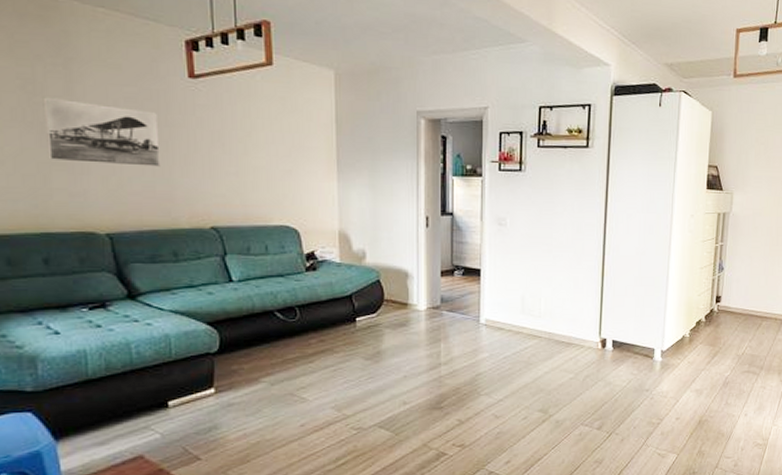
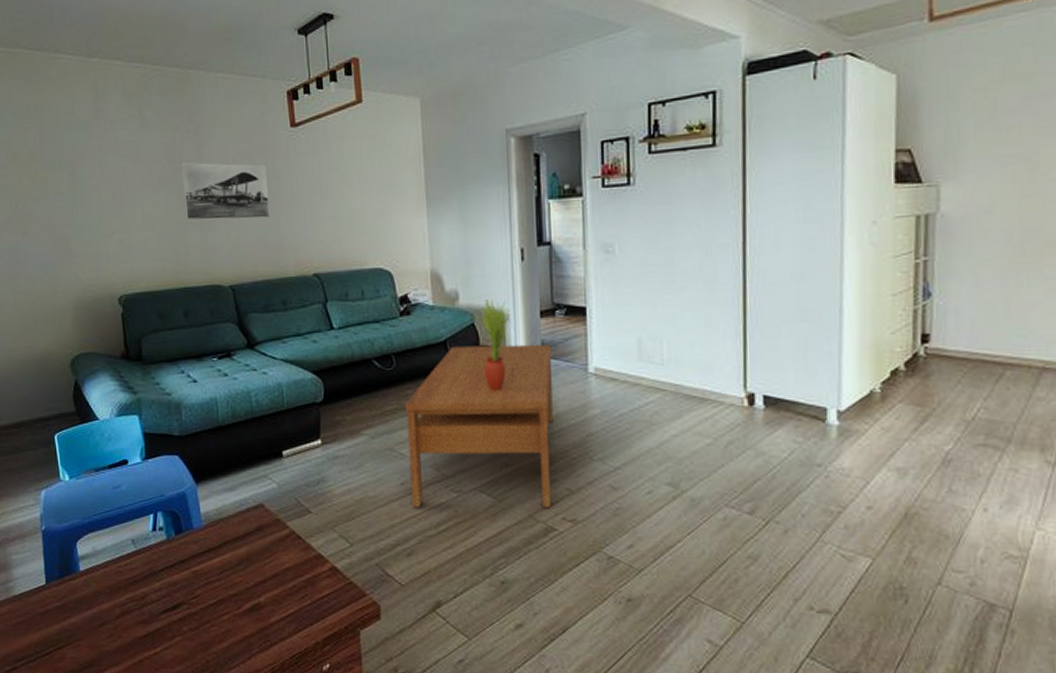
coffee table: none [309,299,450,446] -> present [406,344,553,508]
potted plant: none [386,260,415,339] -> present [480,300,511,390]

